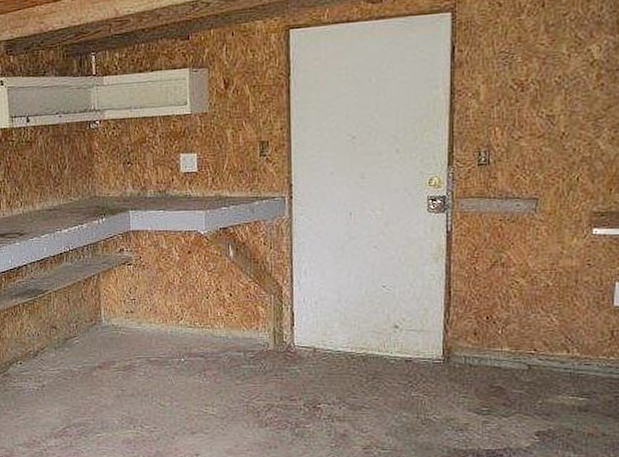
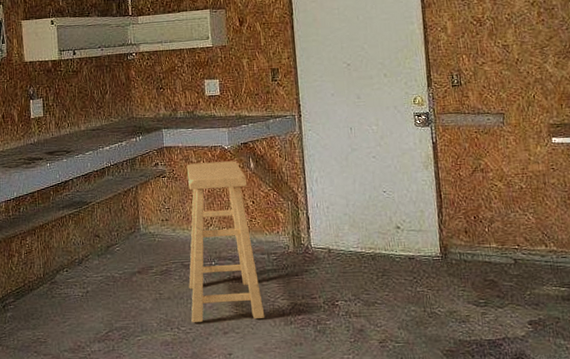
stool: none [154,248,238,422] -> present [187,161,265,323]

